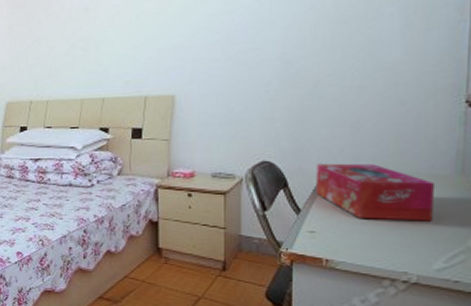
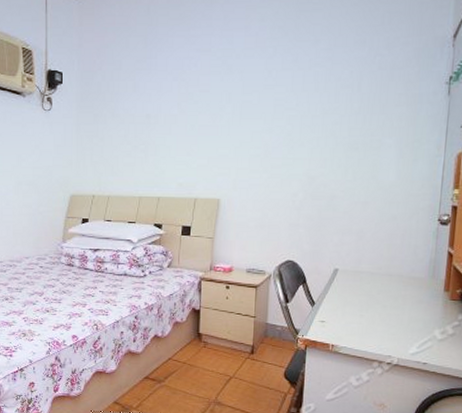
tissue box: present [316,163,434,221] -> none [327,264,413,315]

